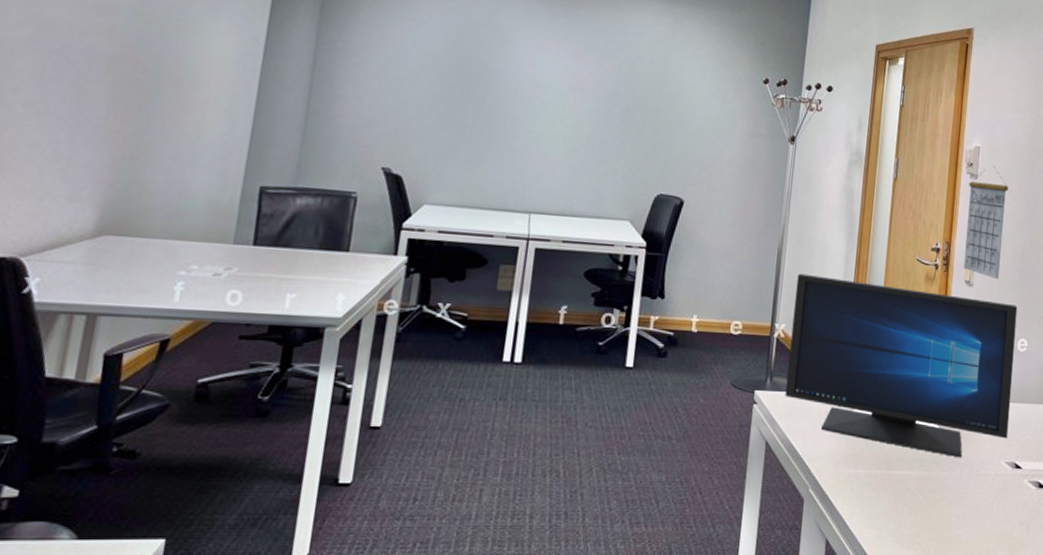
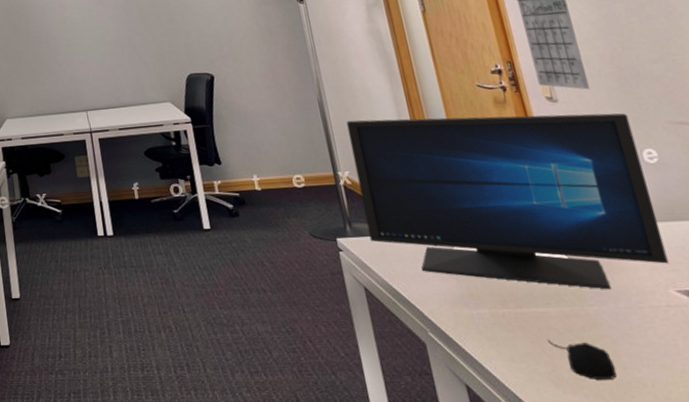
computer mouse: none [903,499,944,536] -> present [548,339,617,379]

